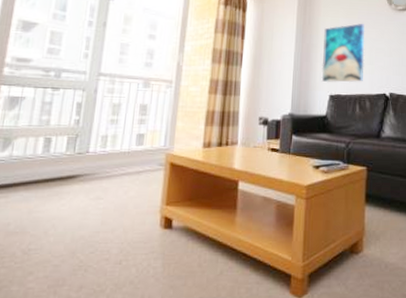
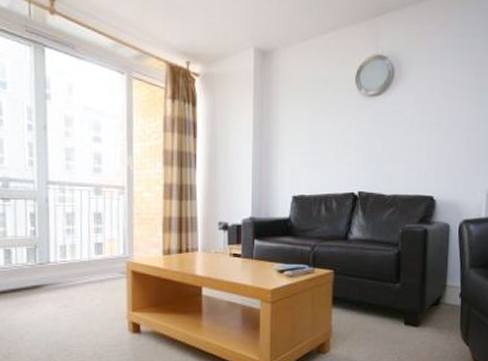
wall art: present [321,24,365,83] -> none [283,114,331,183]

